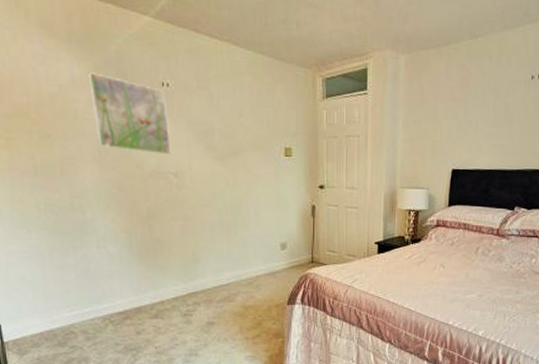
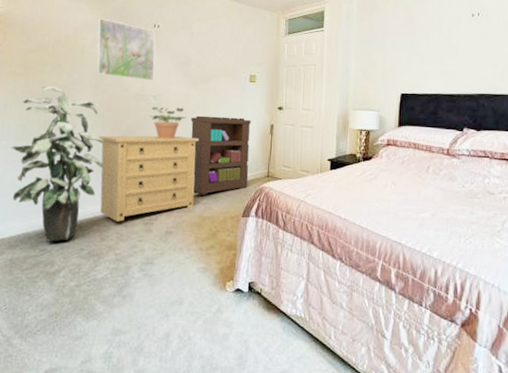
indoor plant: none [9,161,125,338] -> present [11,86,104,242]
dresser: none [115,220,234,315] -> present [99,135,199,222]
potted plant: none [171,185,216,224] -> present [149,106,186,139]
bookshelf: none [221,196,291,284] -> present [191,115,251,196]

